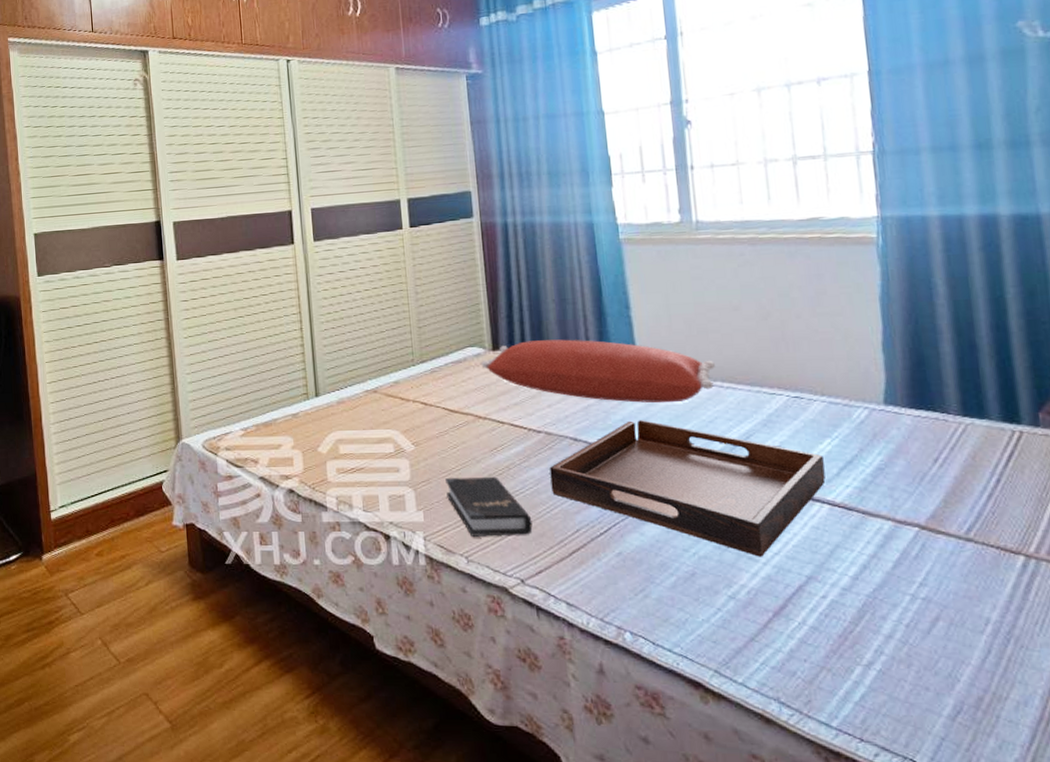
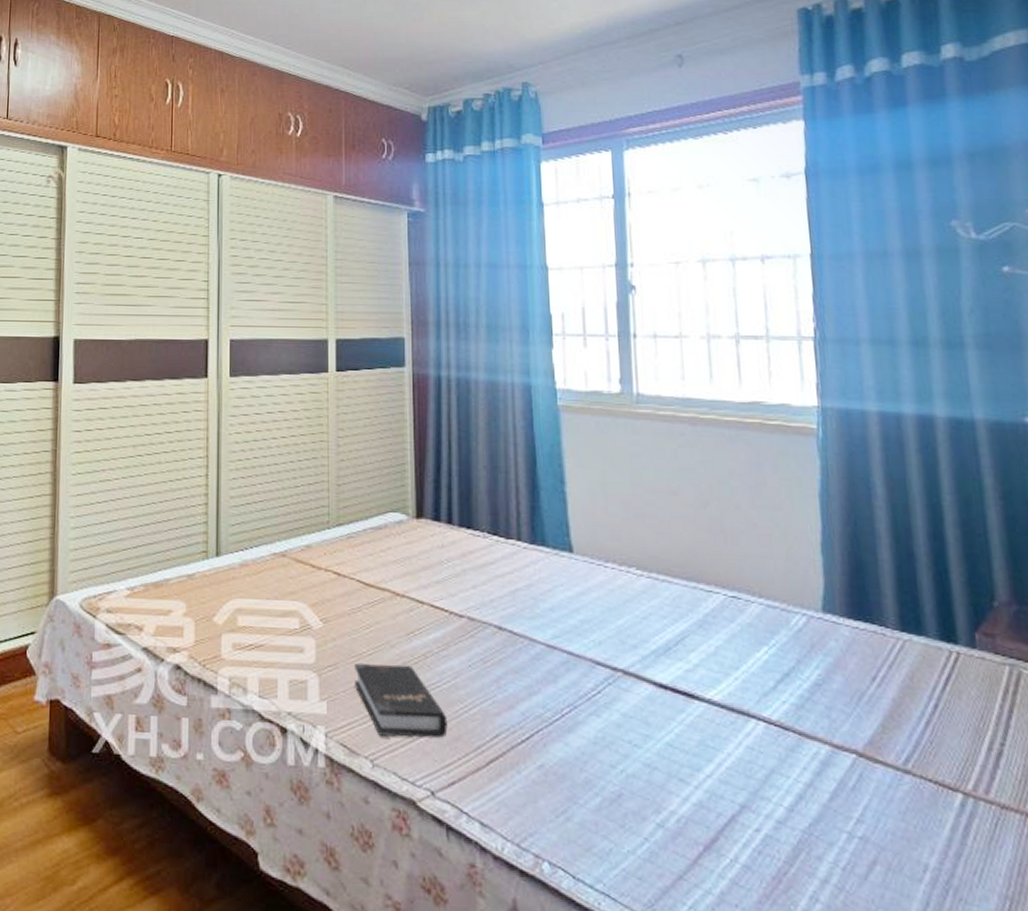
pillow: present [481,339,715,403] -> none [403,510,651,594]
serving tray: present [549,420,826,557] -> none [470,611,762,779]

